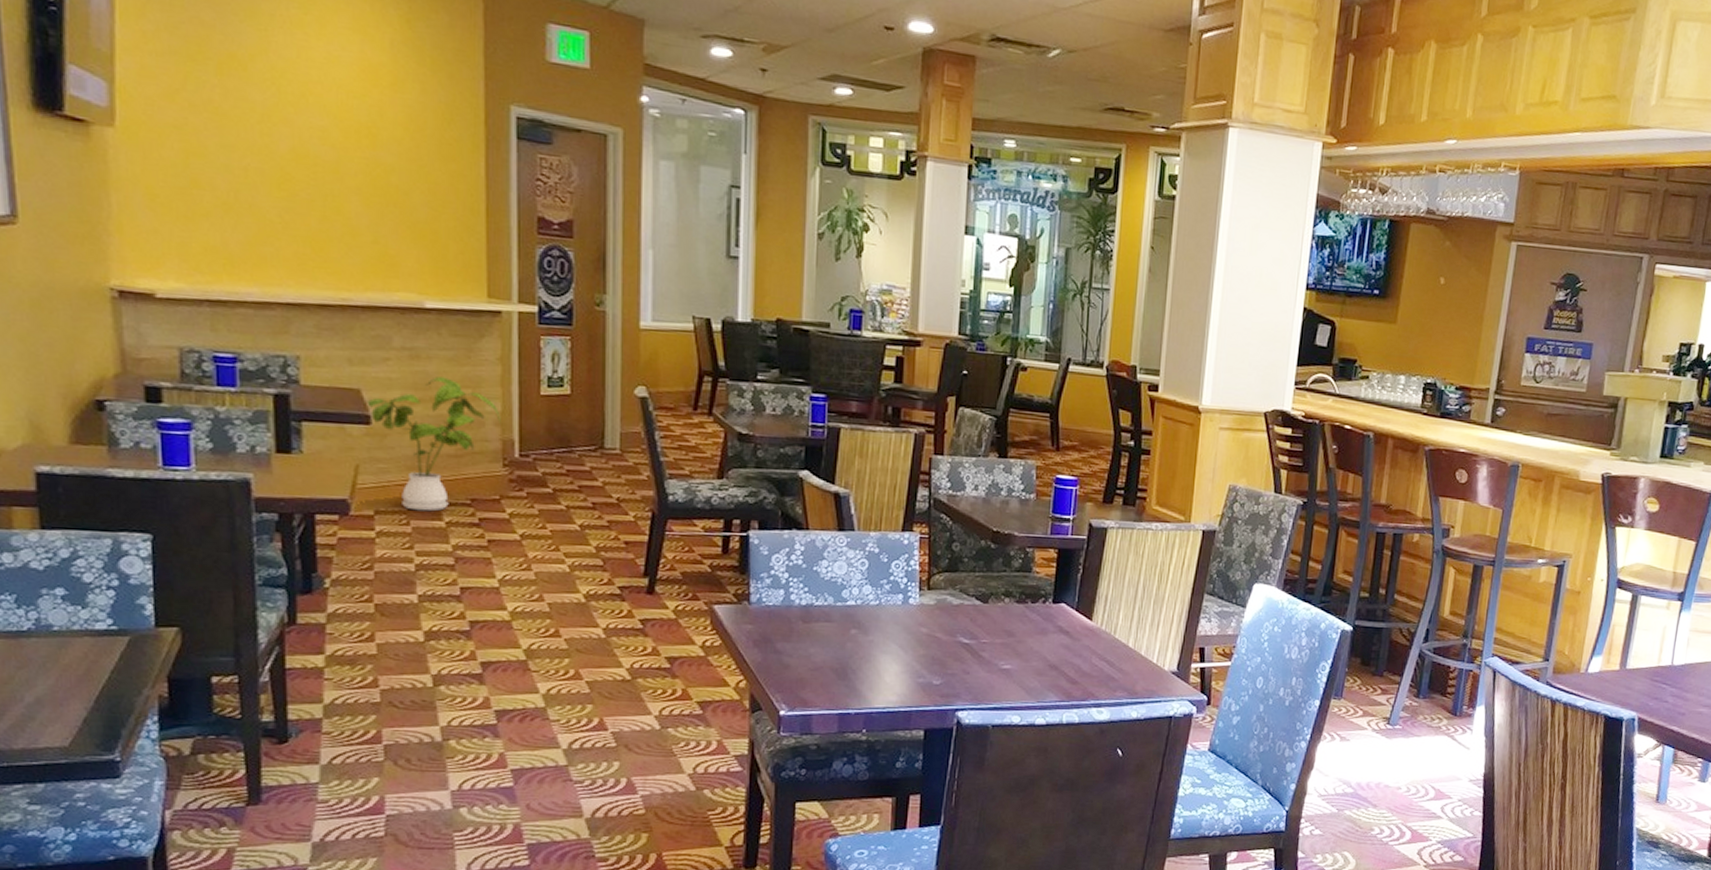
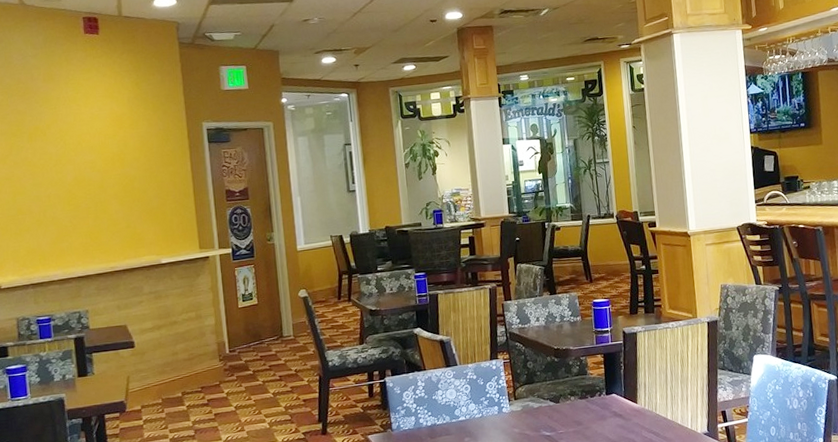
house plant: present [363,377,501,512] -> none [129,307,215,402]

